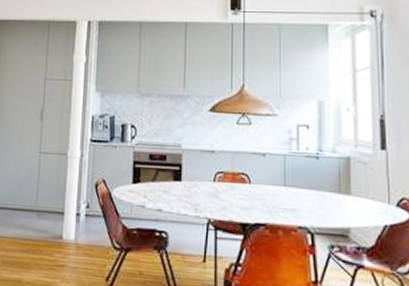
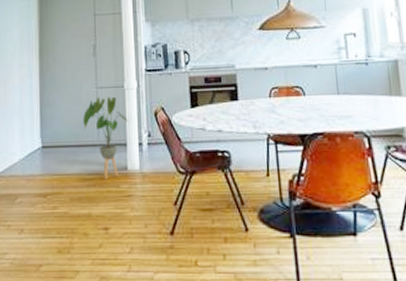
house plant: none [23,162,68,247] -> present [83,96,128,180]

